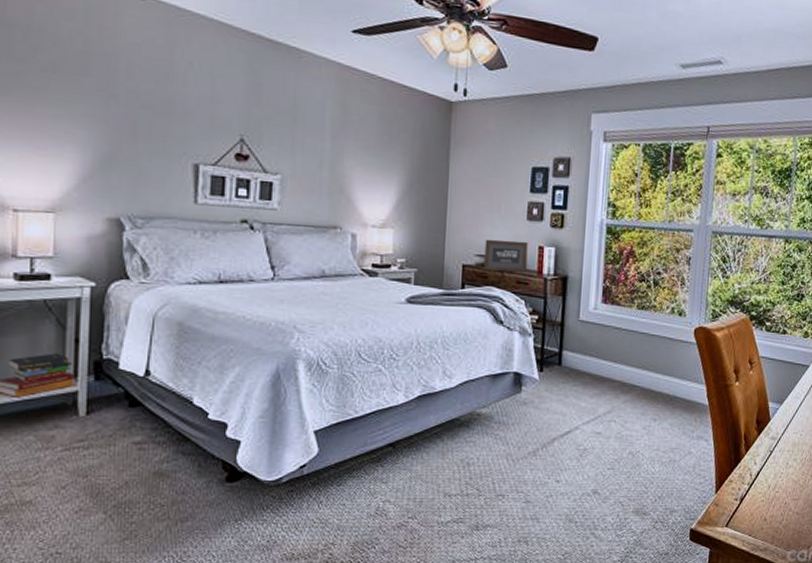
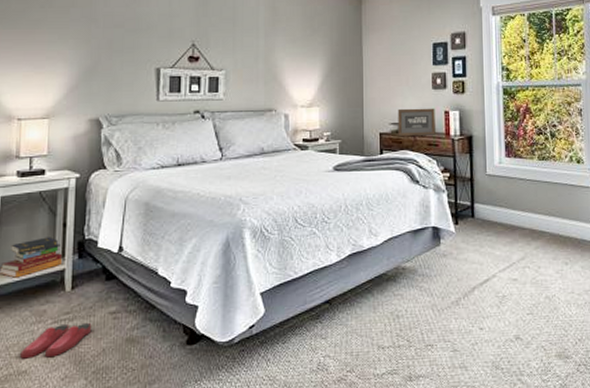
slippers: none [23,452,112,488] -> present [20,322,92,359]

